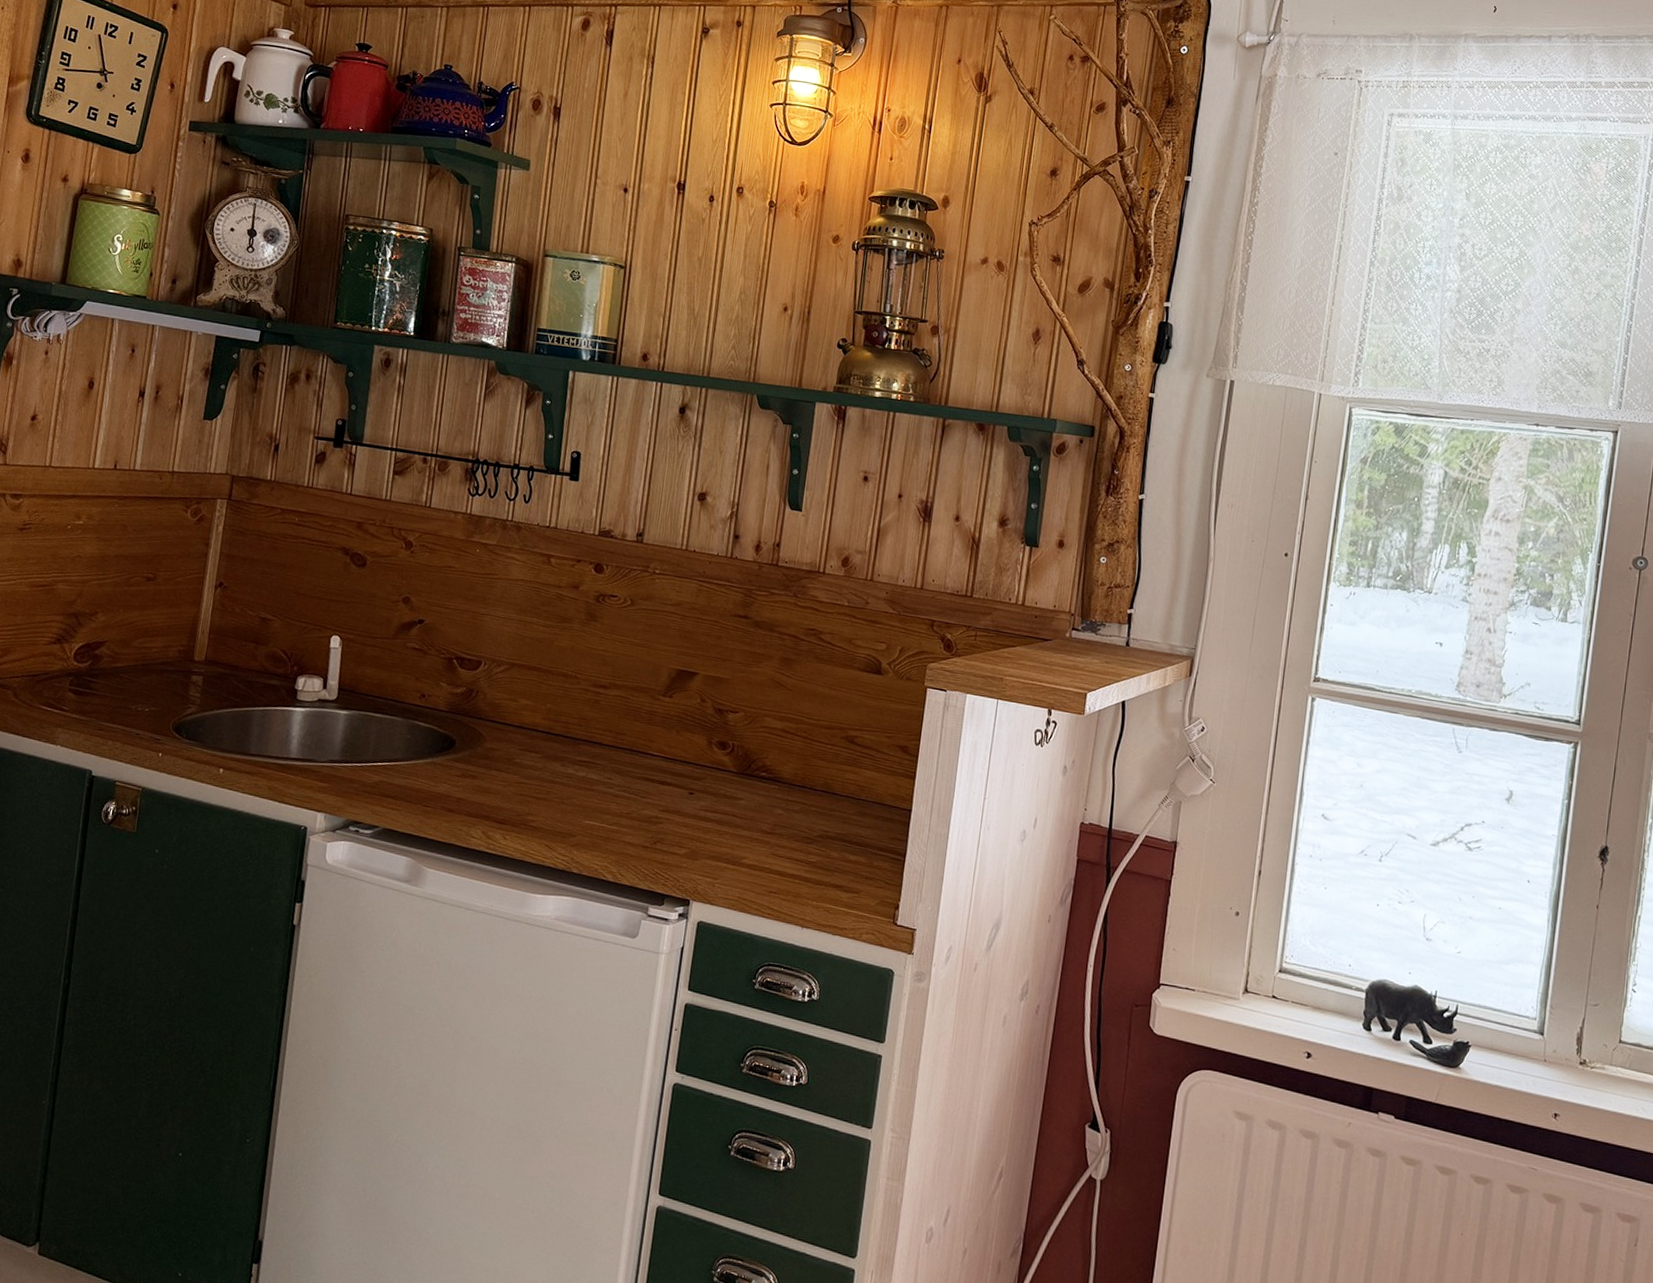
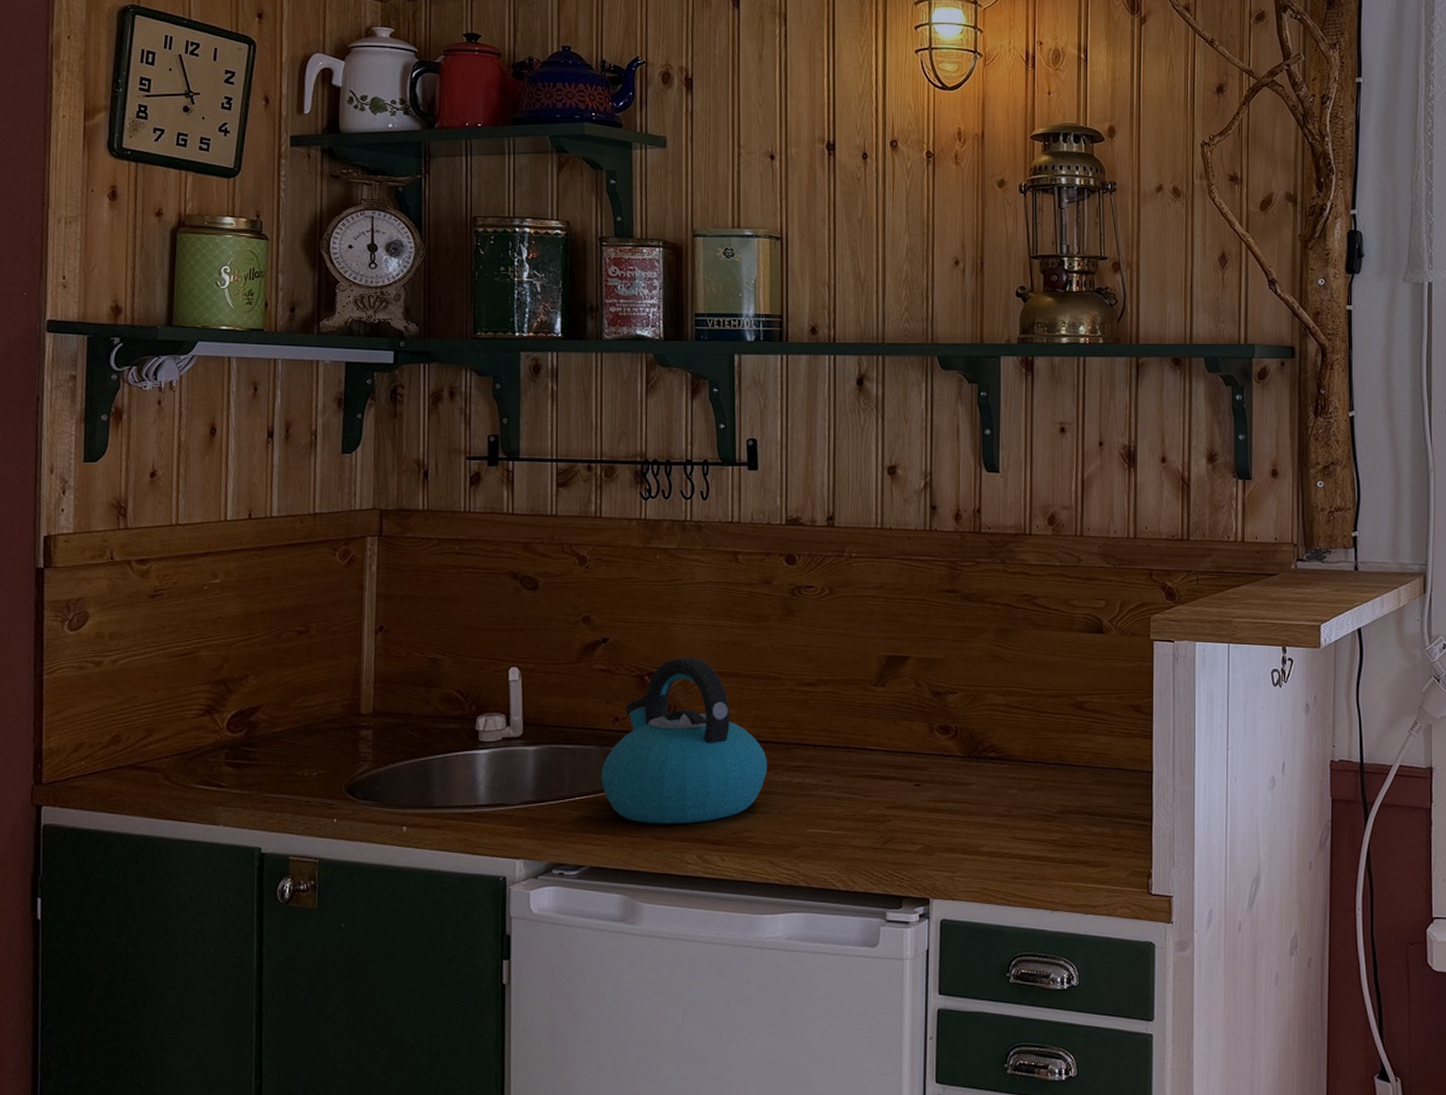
kettle: none [402,646,556,801] -> present [601,657,768,824]

